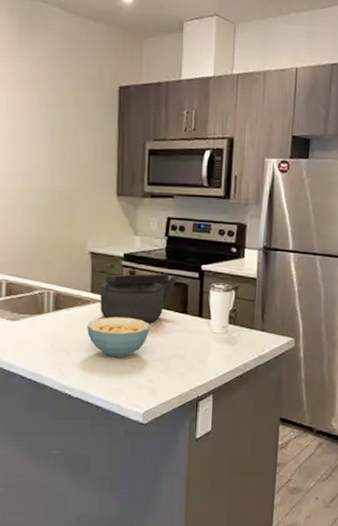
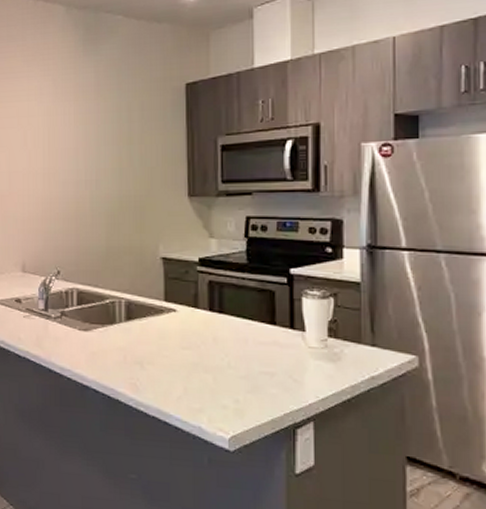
cereal bowl: present [87,317,150,358] -> none [162,327,232,374]
kettle: present [99,269,179,324] -> none [174,275,263,336]

